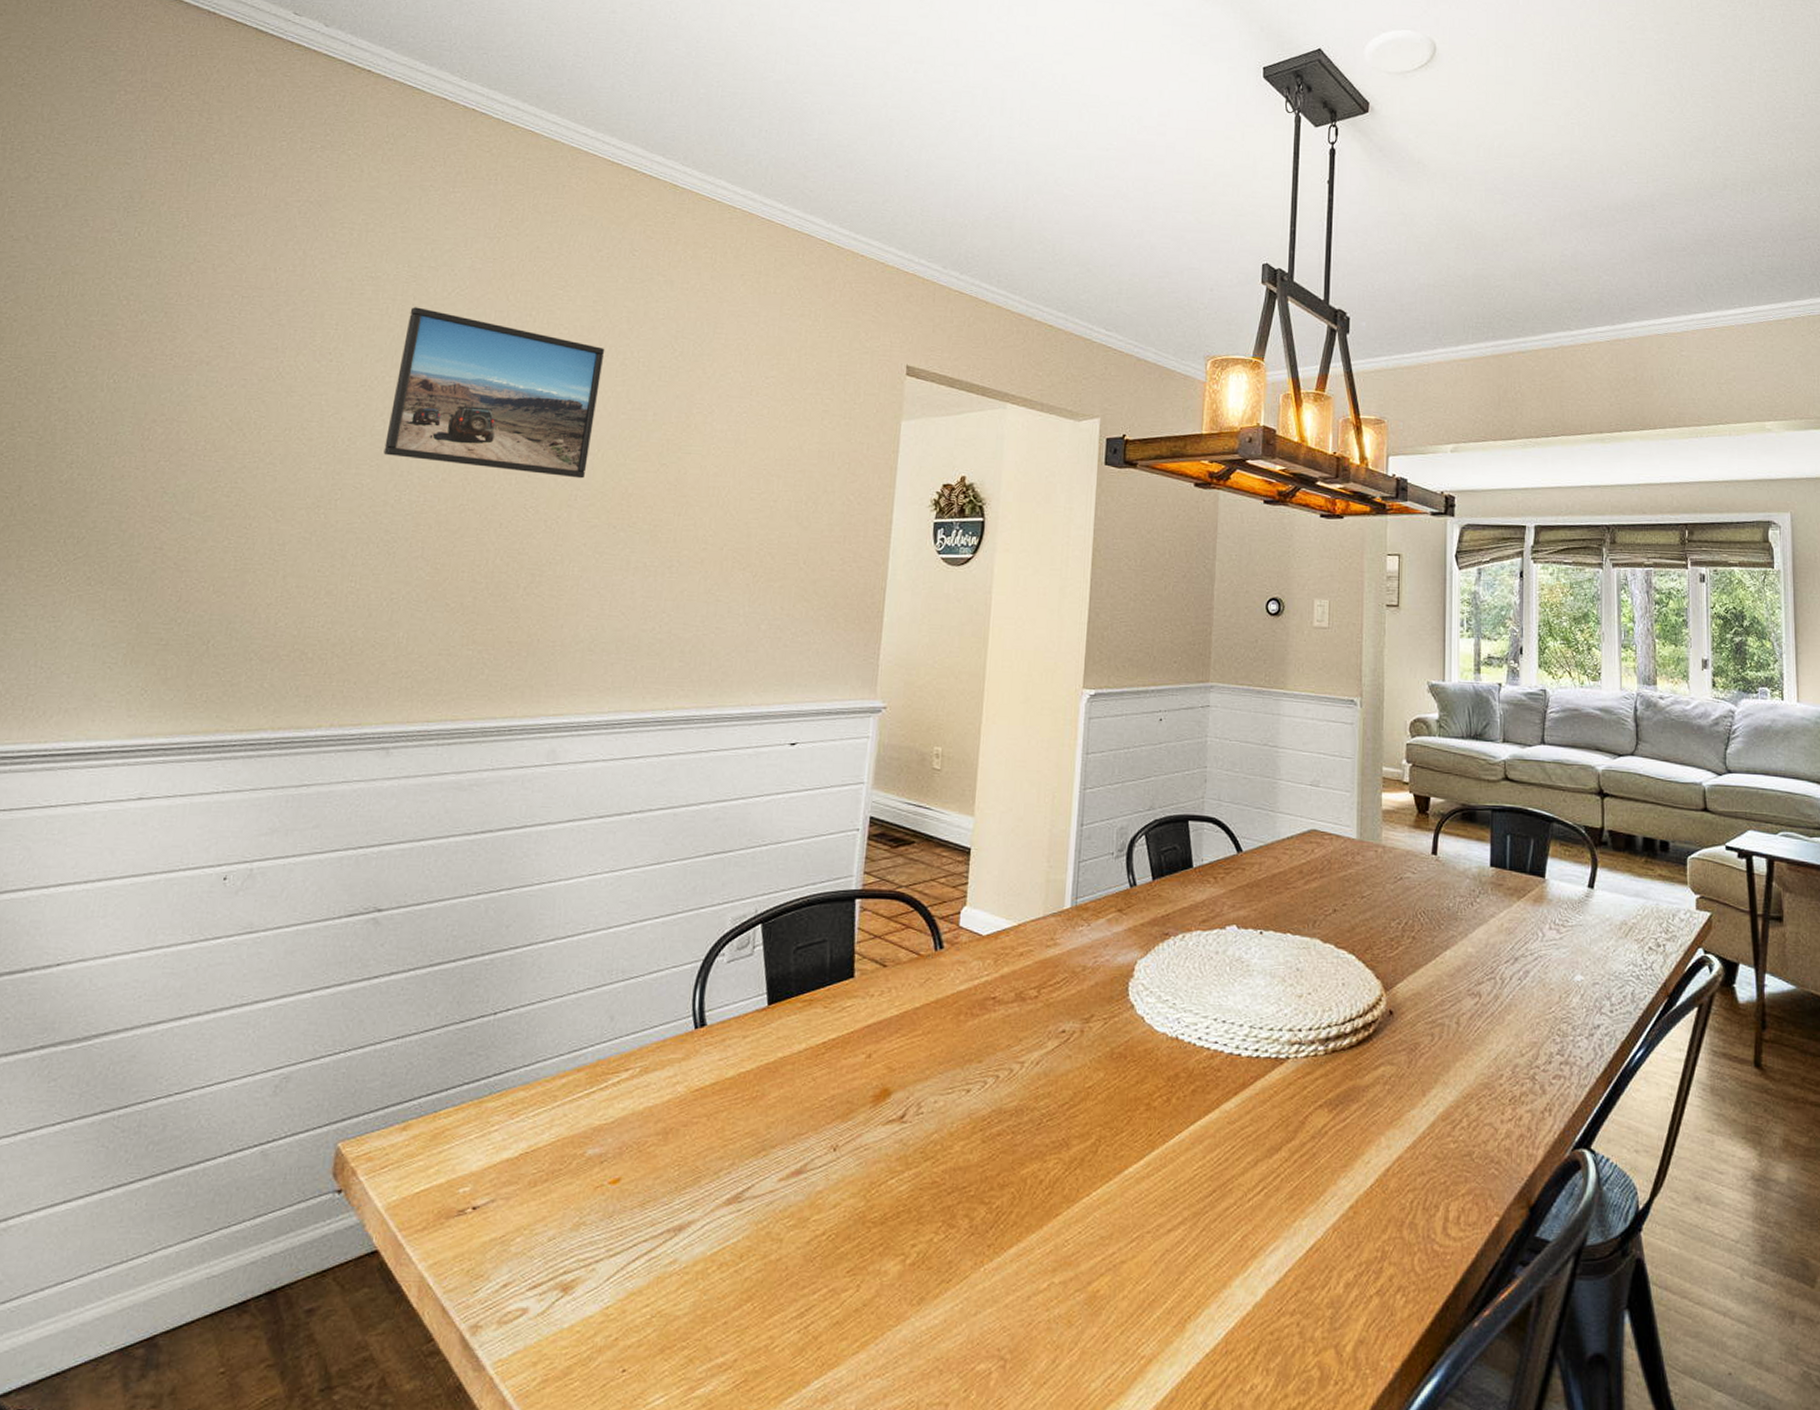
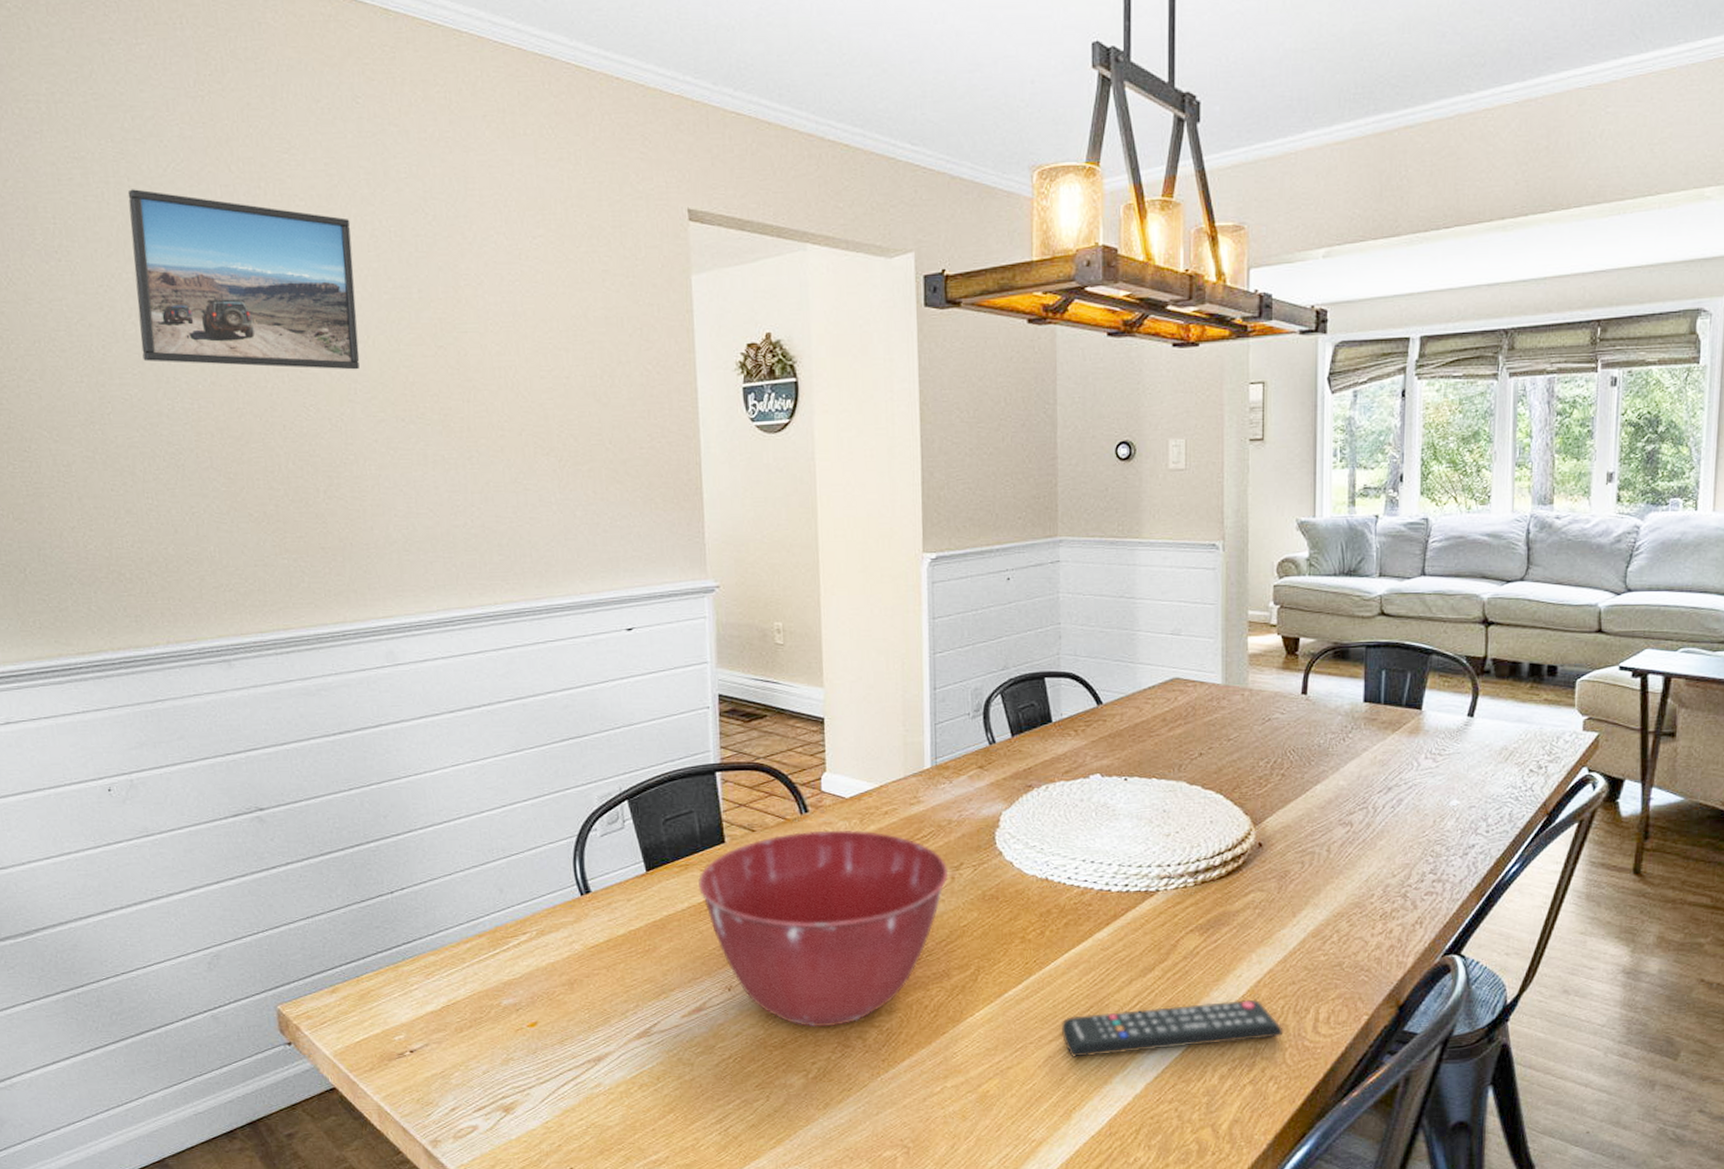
mixing bowl: none [820,969,1078,1201] -> present [698,830,949,1028]
remote control: none [1182,1190,1412,1252] -> present [1062,999,1283,1057]

